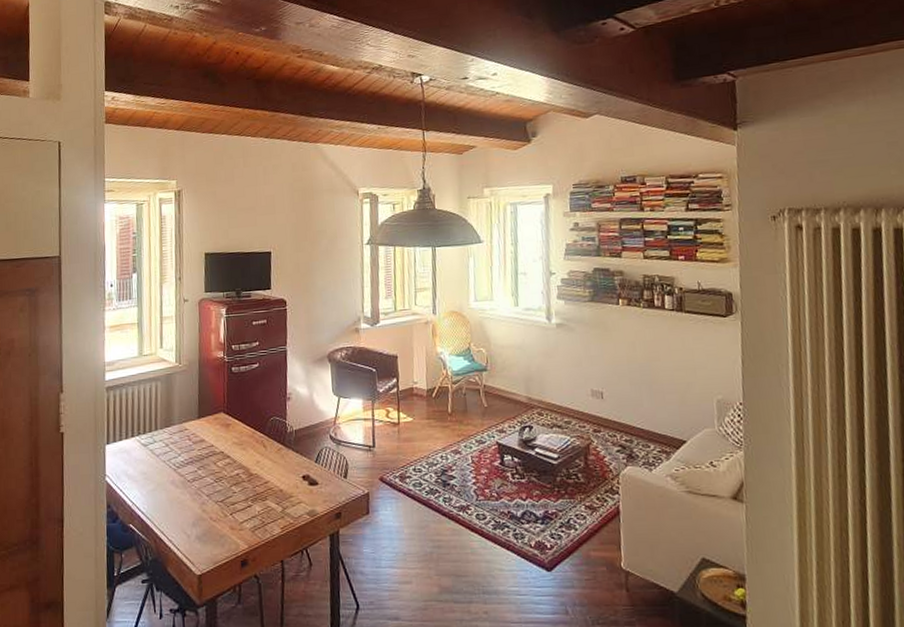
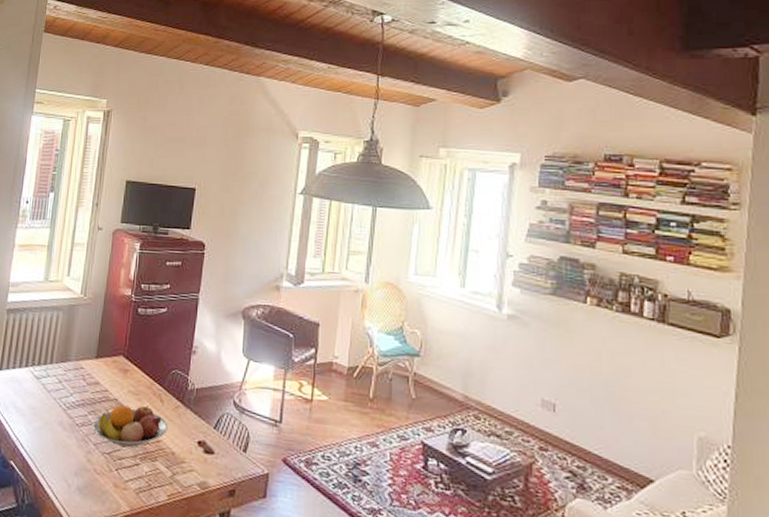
fruit bowl: none [203,452,274,494] -> present [92,405,168,448]

